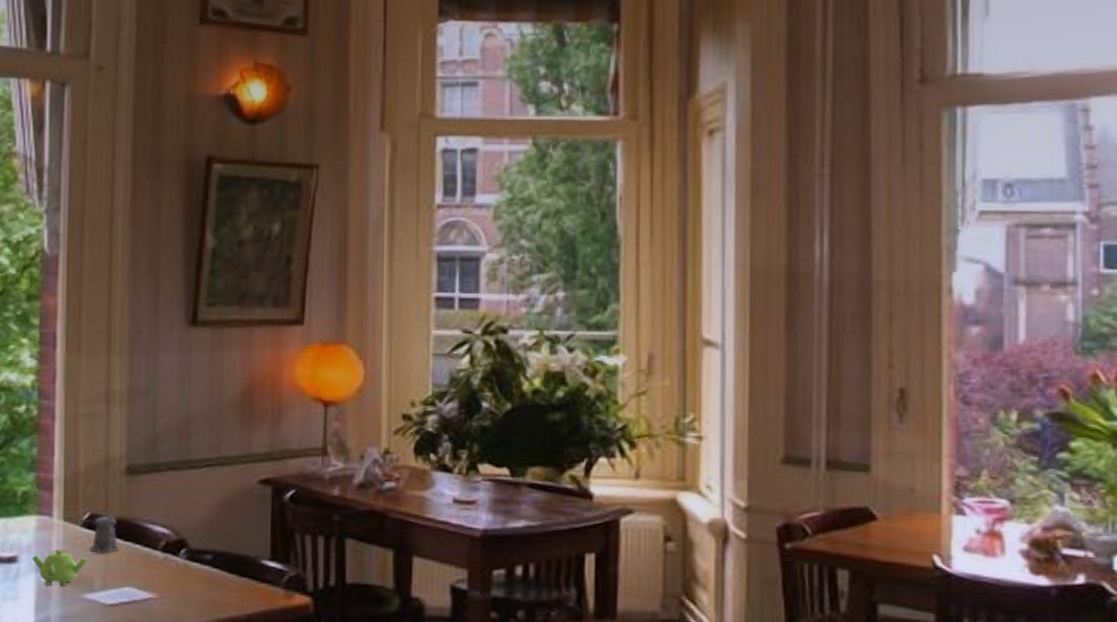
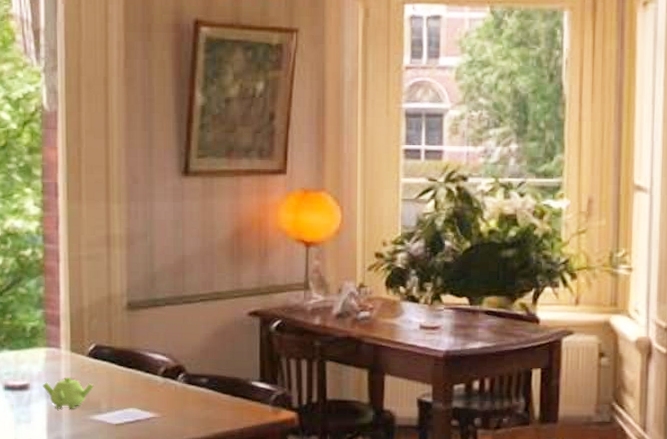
pepper shaker: present [80,515,120,553] -> none [86,346,123,380]

